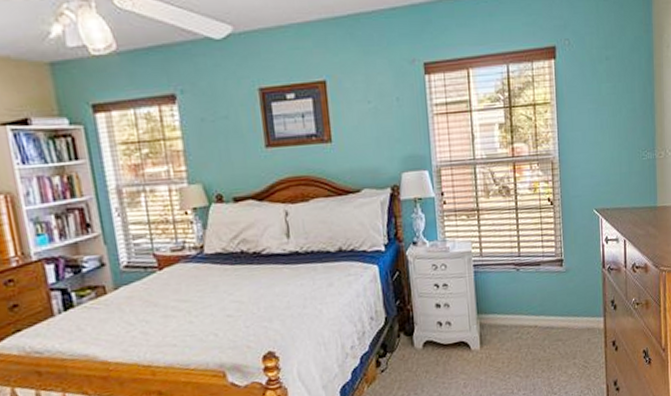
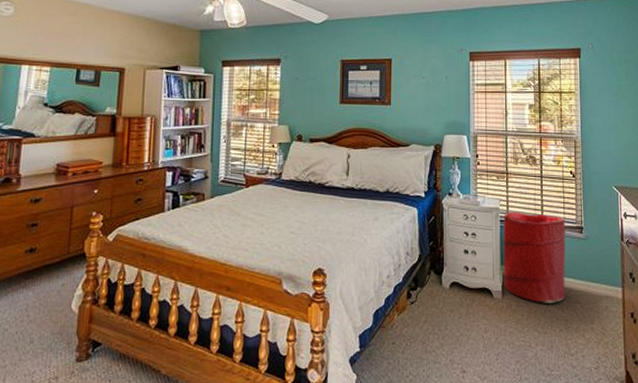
laundry hamper: none [477,251,547,347] -> present [503,212,566,303]

